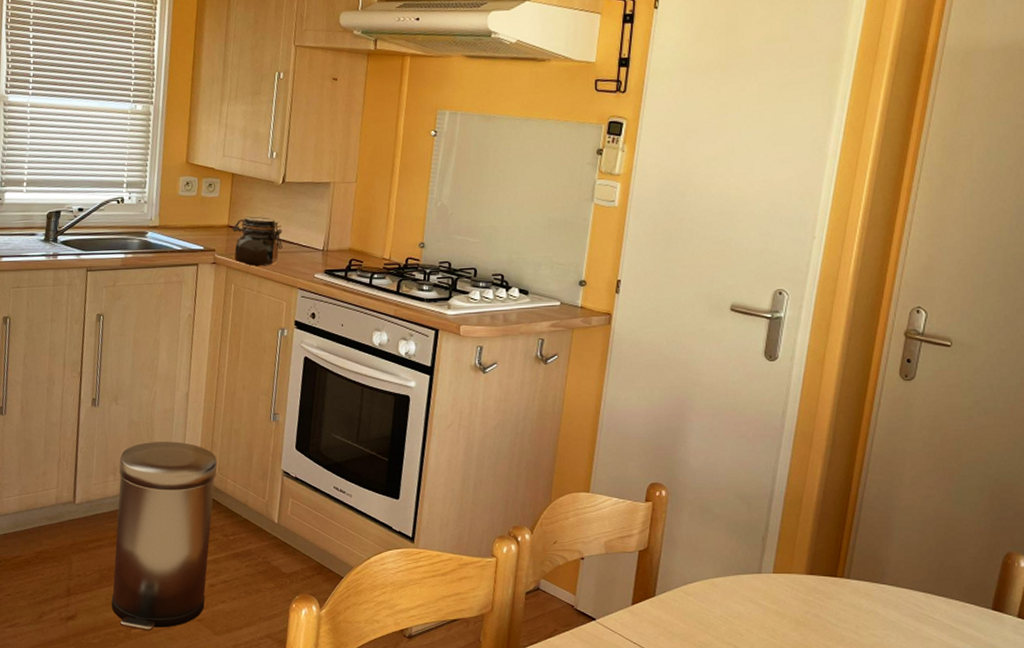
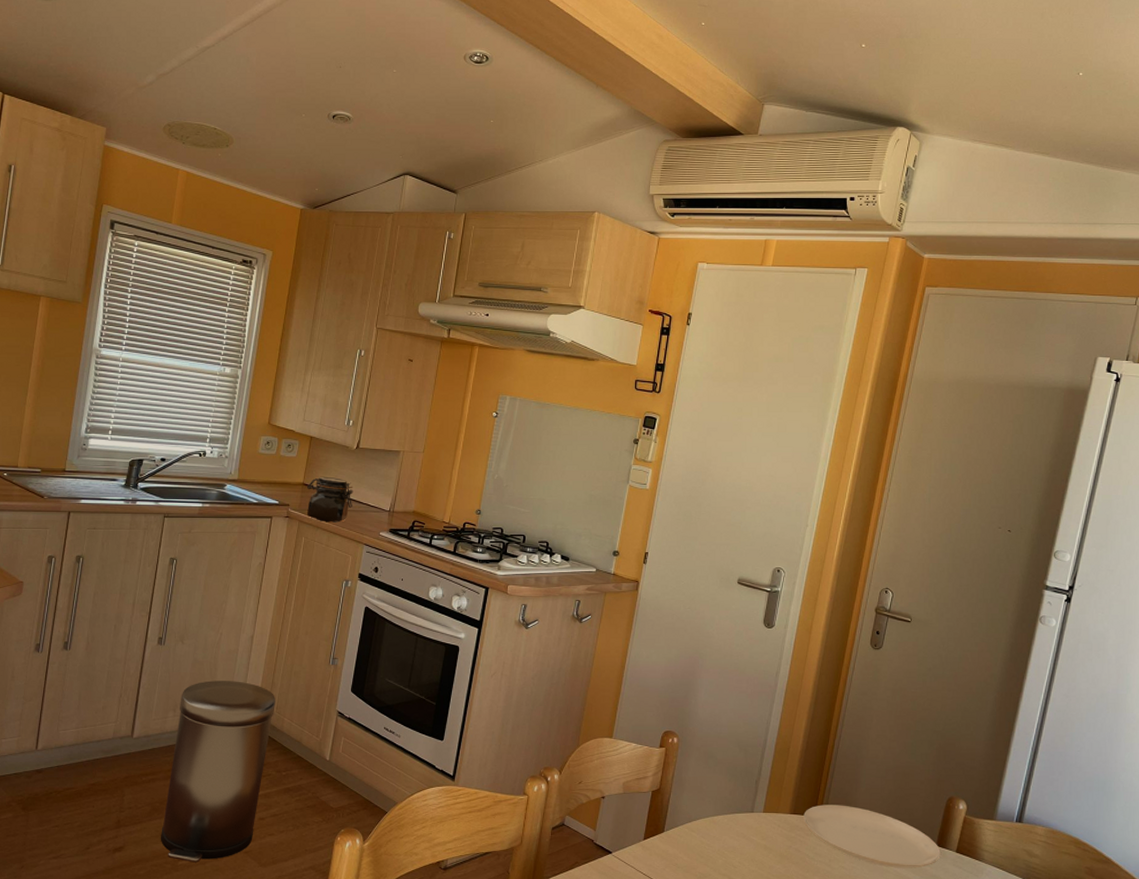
plate: none [822,563,997,637] -> present [803,804,941,870]

